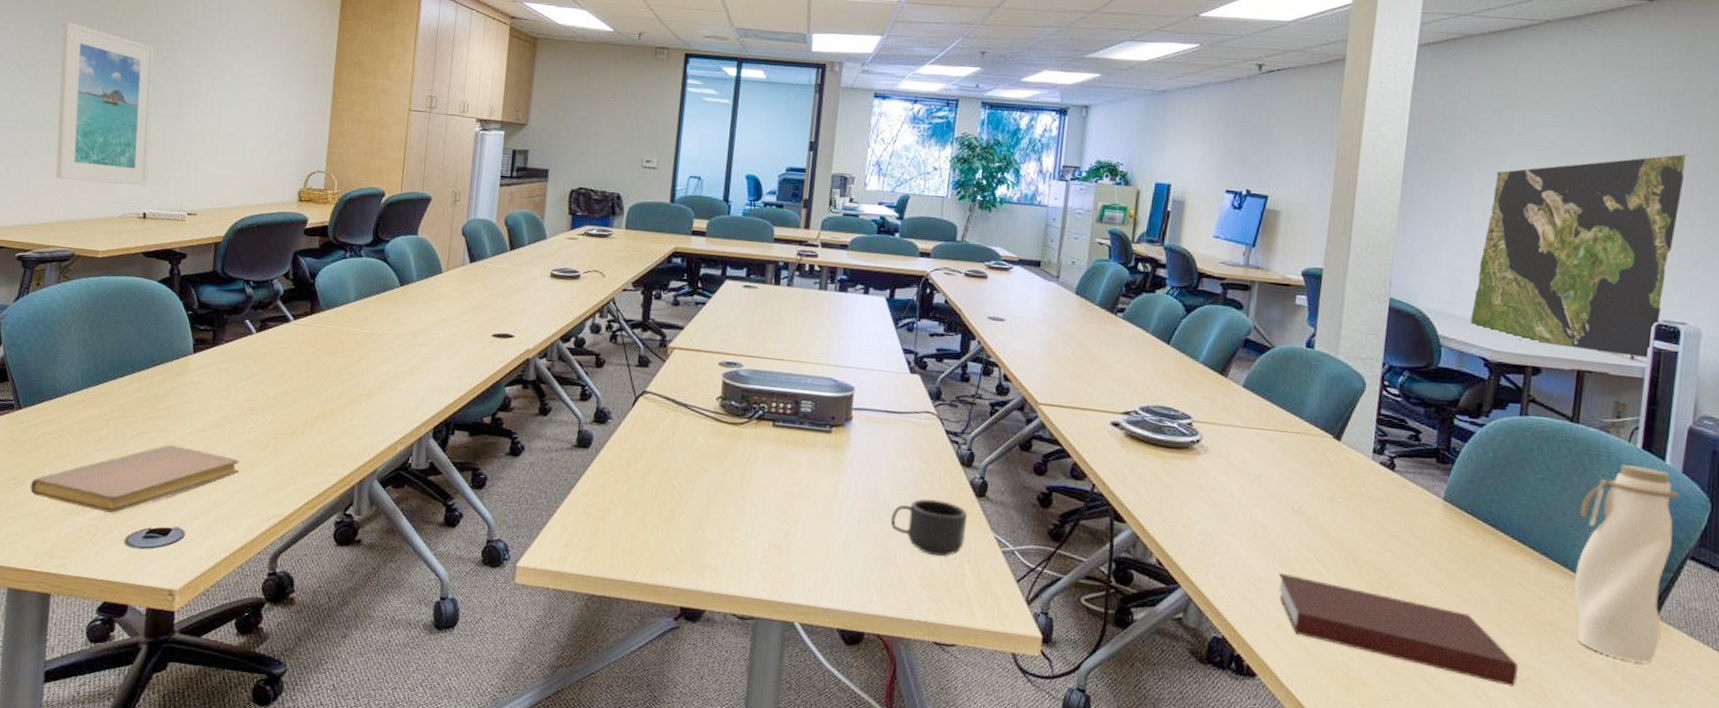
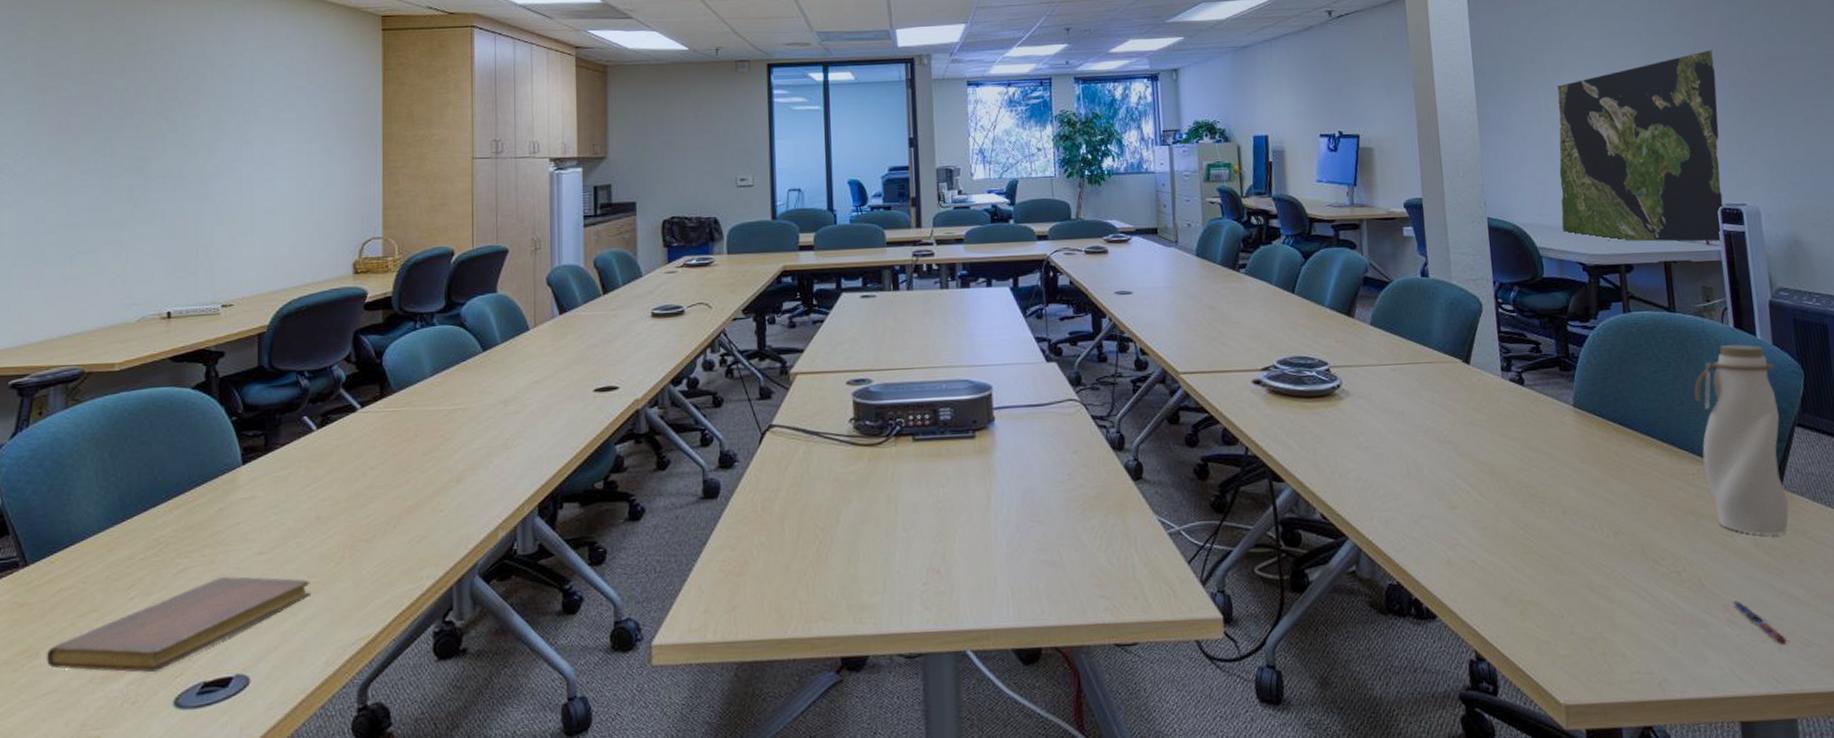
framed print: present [56,20,155,186] -> none [51,107,170,287]
mug: present [890,498,967,557] -> none [1050,490,1130,551]
notebook: present [1279,572,1518,687] -> none [1438,506,1674,581]

